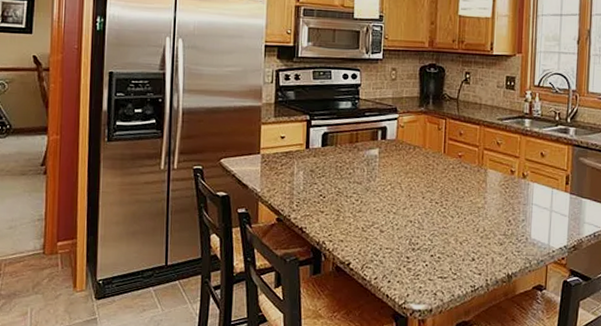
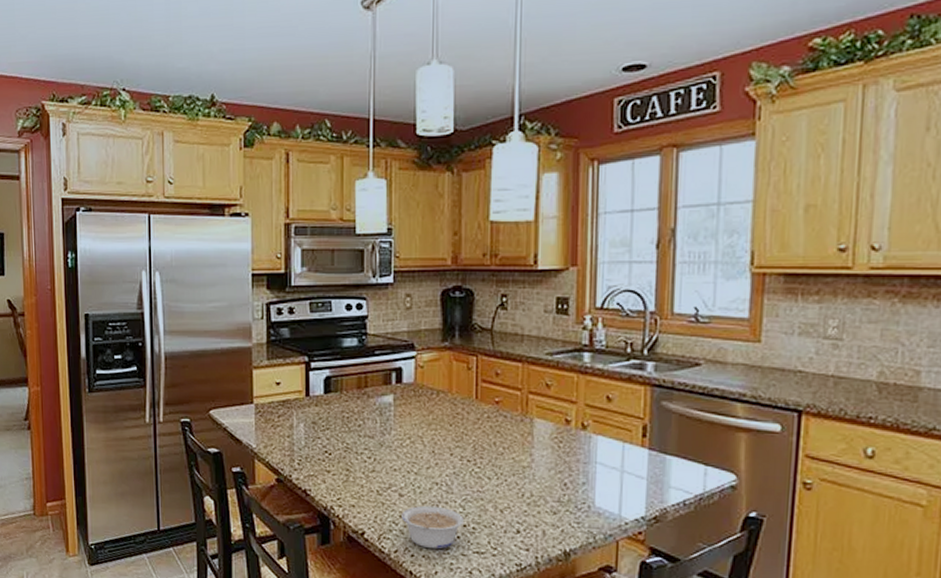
legume: none [381,239,431,276] -> present [401,505,464,549]

